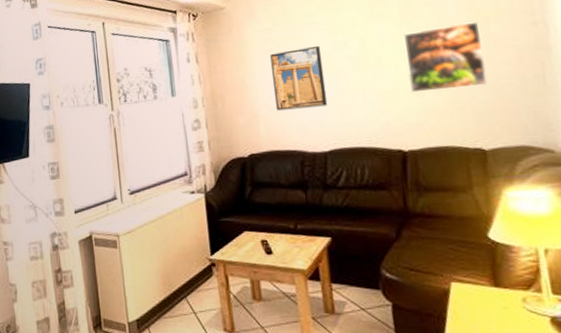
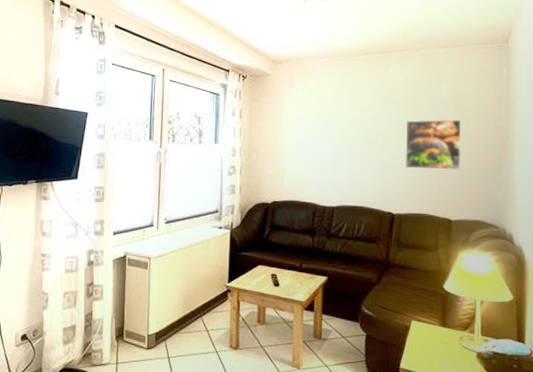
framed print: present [270,45,327,111] -> none [300,119,342,169]

